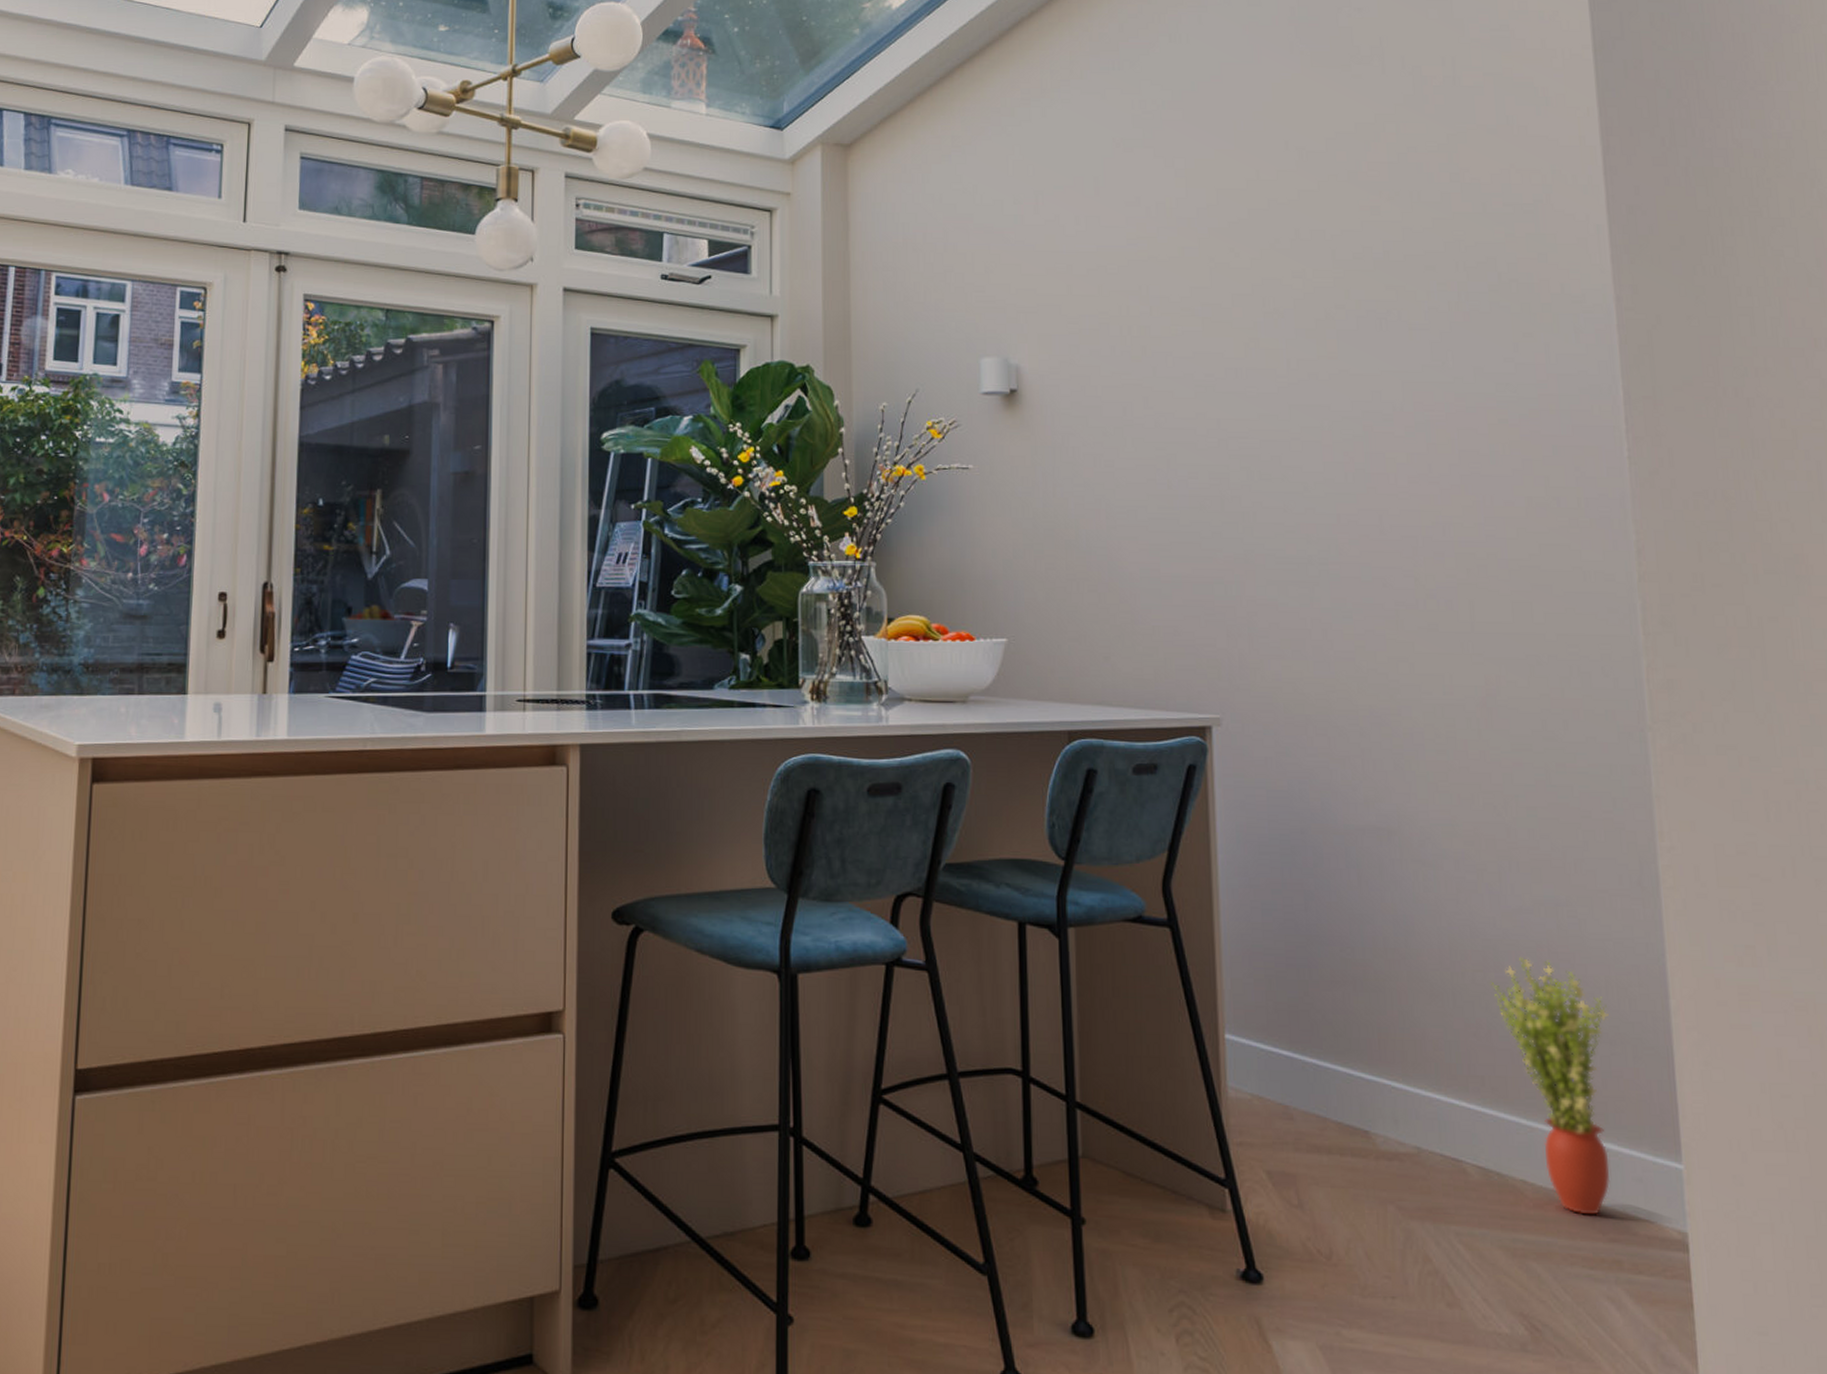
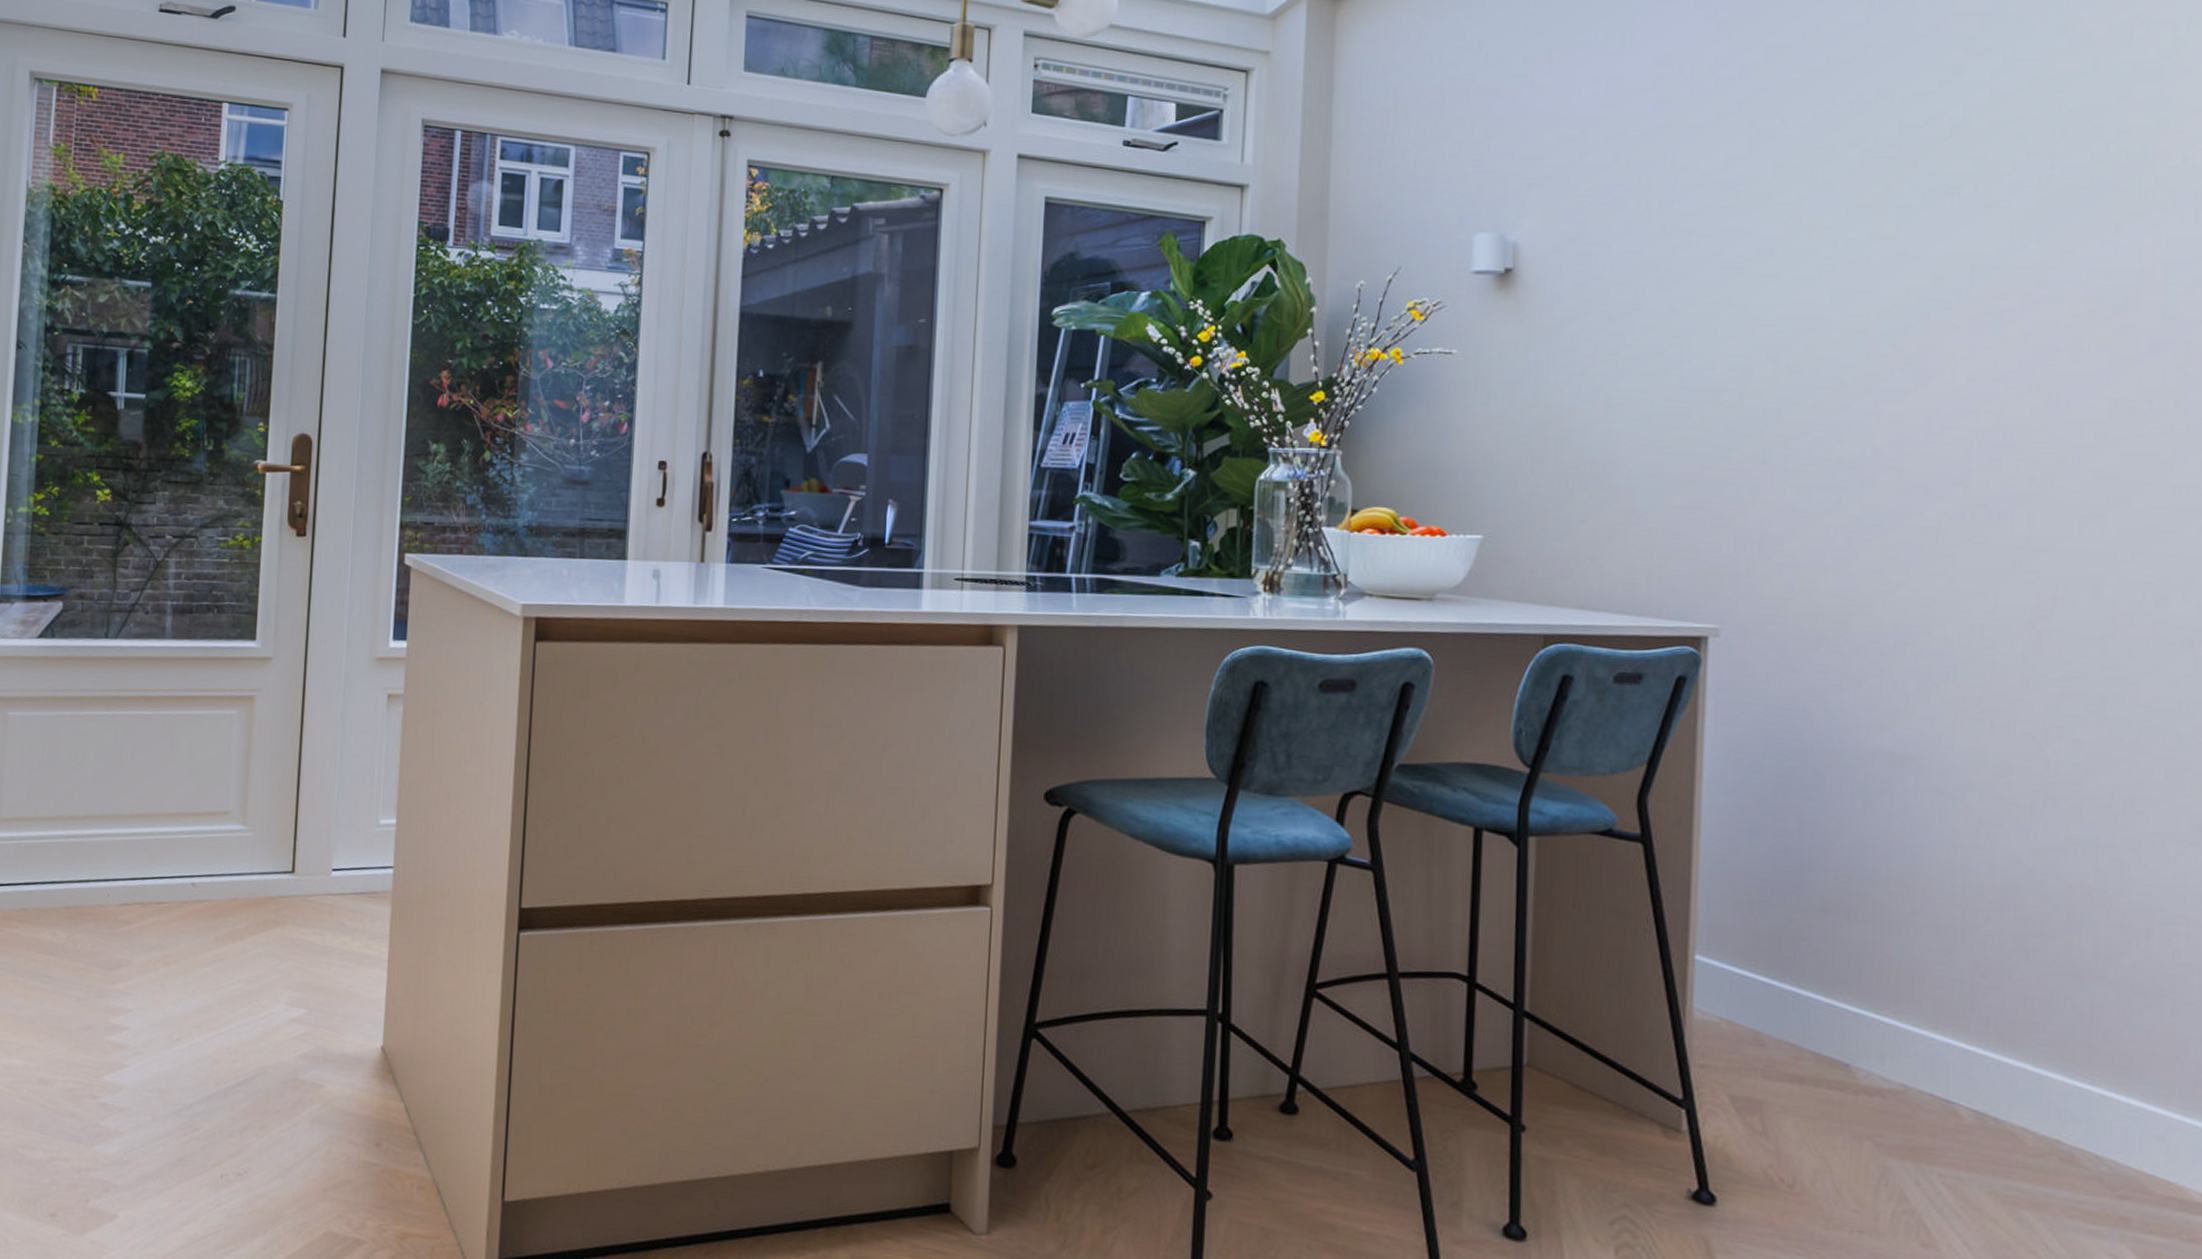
potted plant: present [1491,956,1611,1215] -> none [2008,897,2146,1171]

